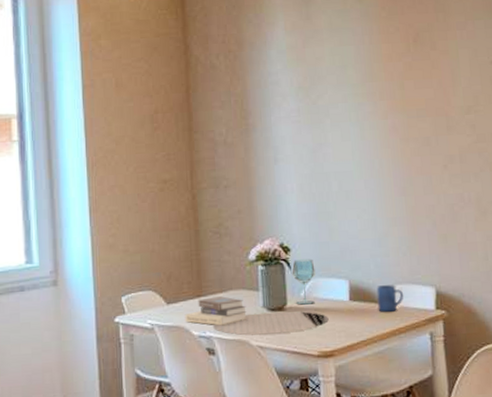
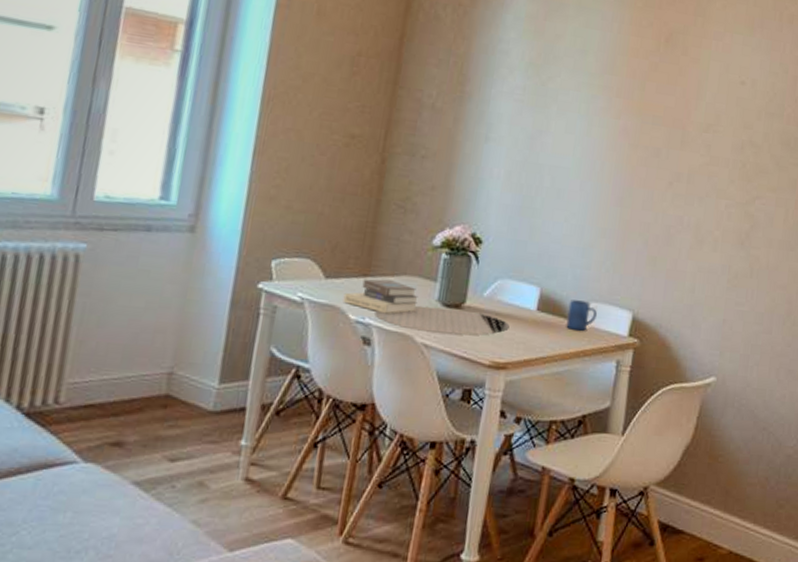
wine glass: present [292,259,317,305] -> none [476,254,507,307]

